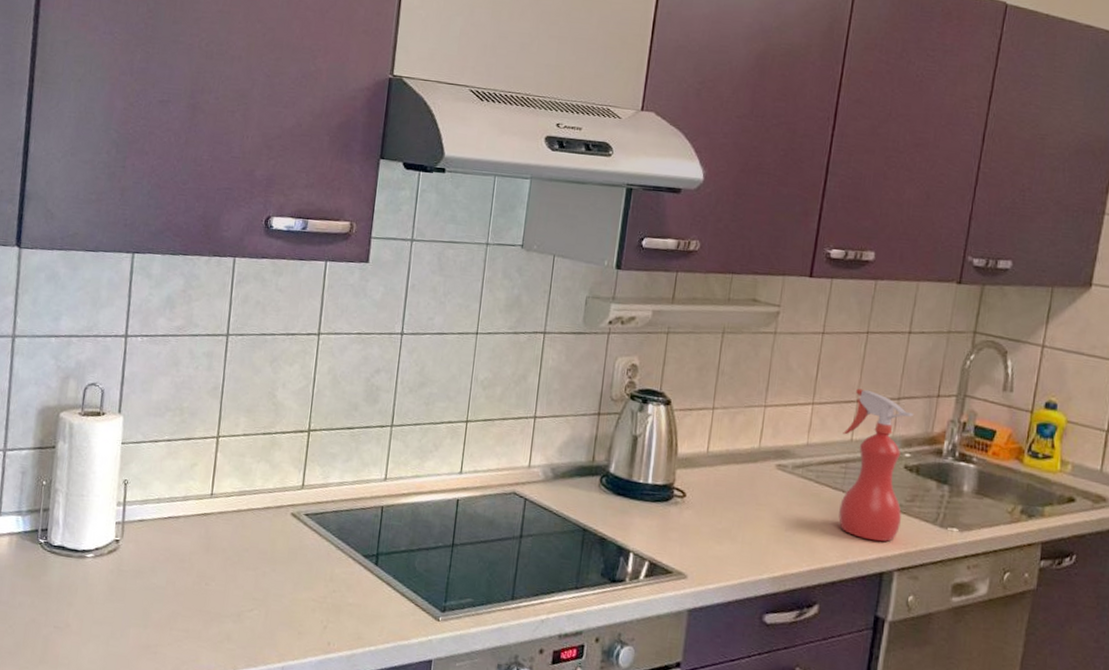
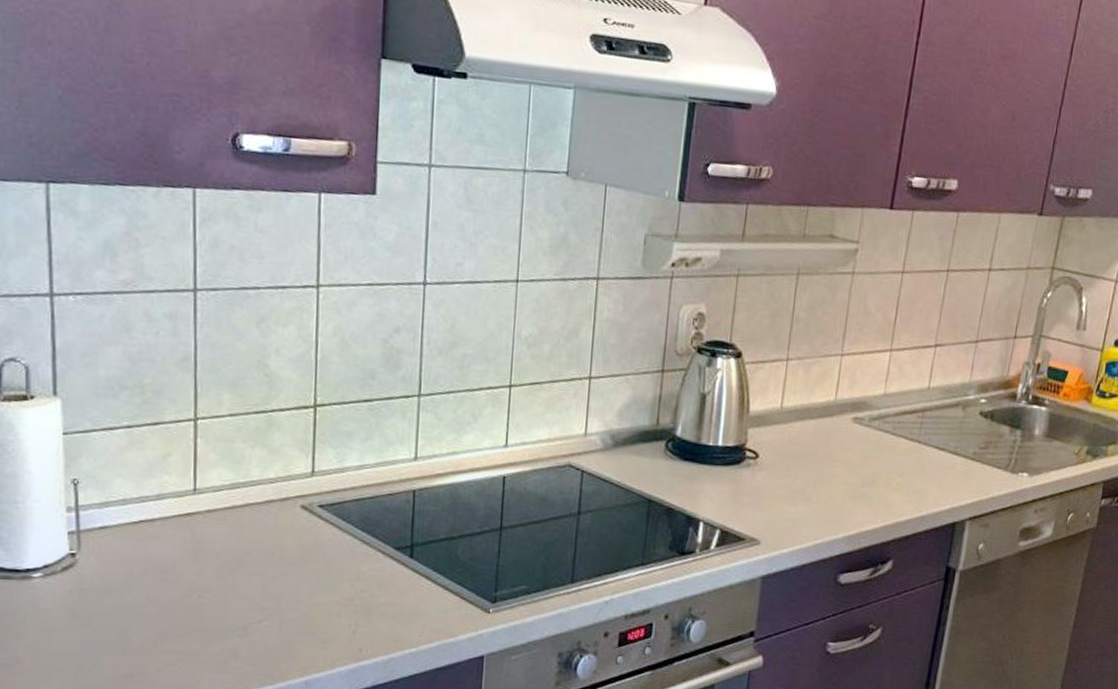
spray bottle: present [838,388,913,542] -> none [914,332,990,492]

